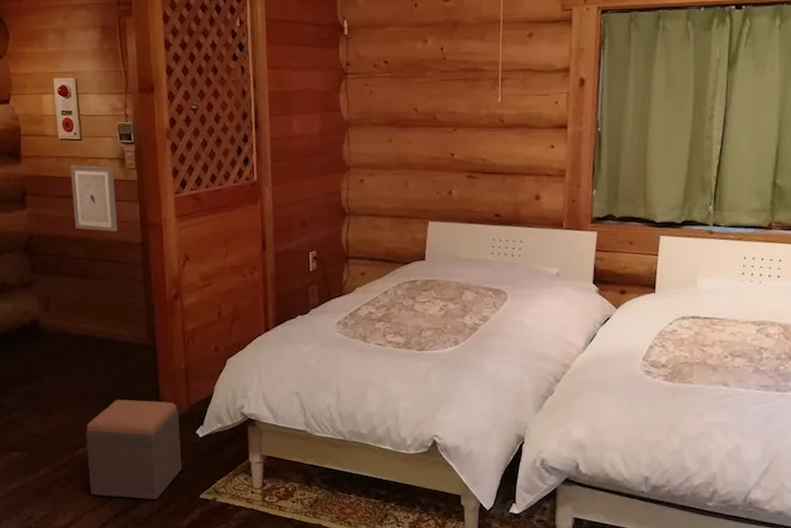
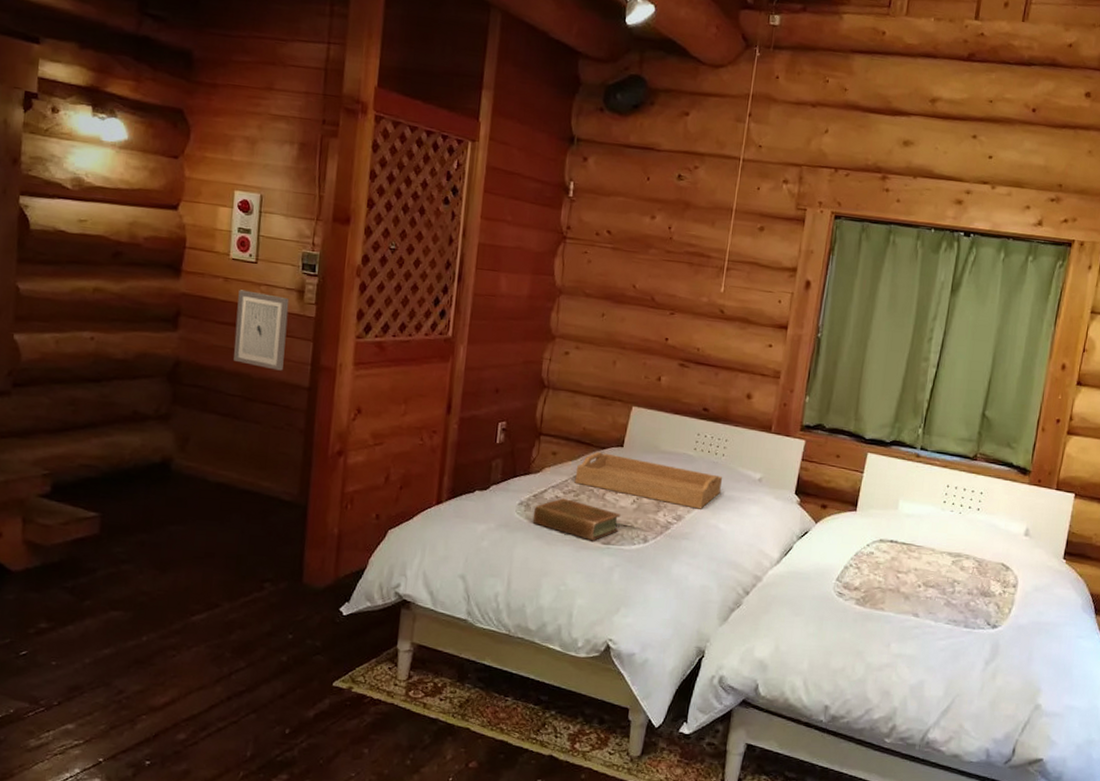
footstool: present [85,399,182,500] -> none [201,562,323,683]
book: none [351,313,431,349] -> present [532,498,621,541]
serving tray: none [384,267,522,309] -> present [574,452,723,509]

